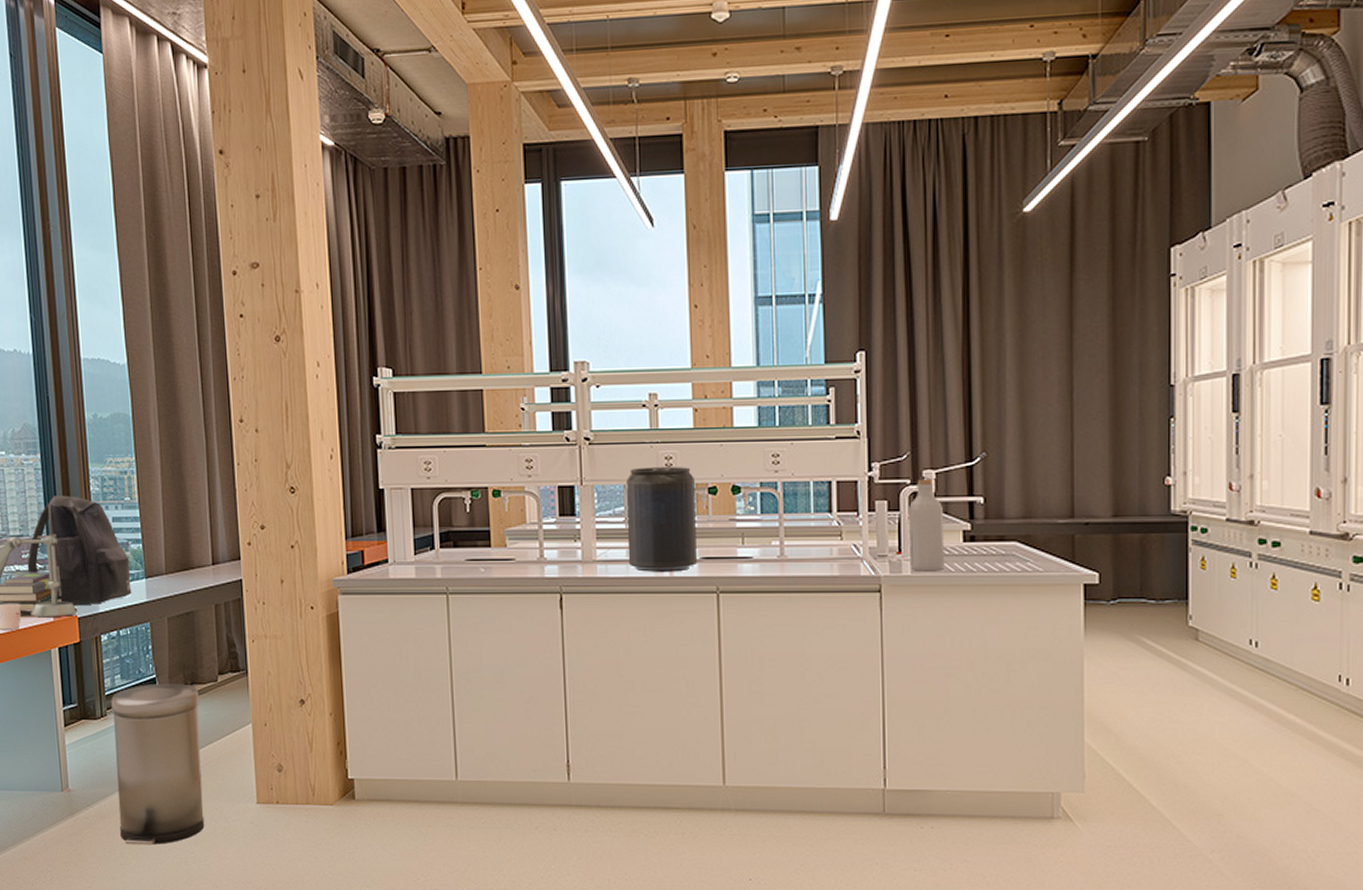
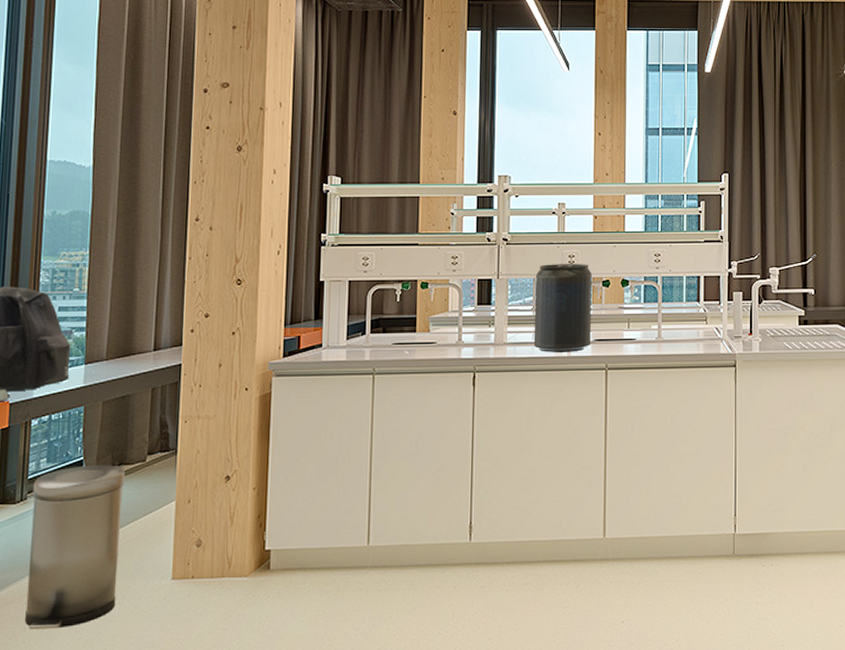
bottle: present [907,478,945,571] -> none [757,274,785,349]

